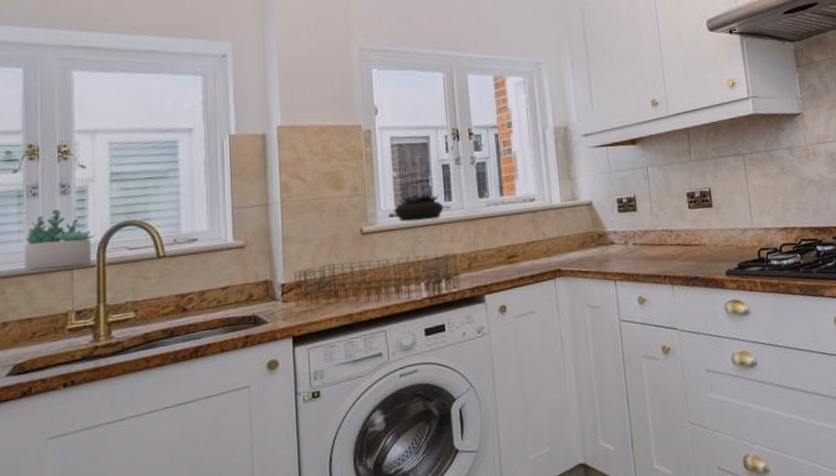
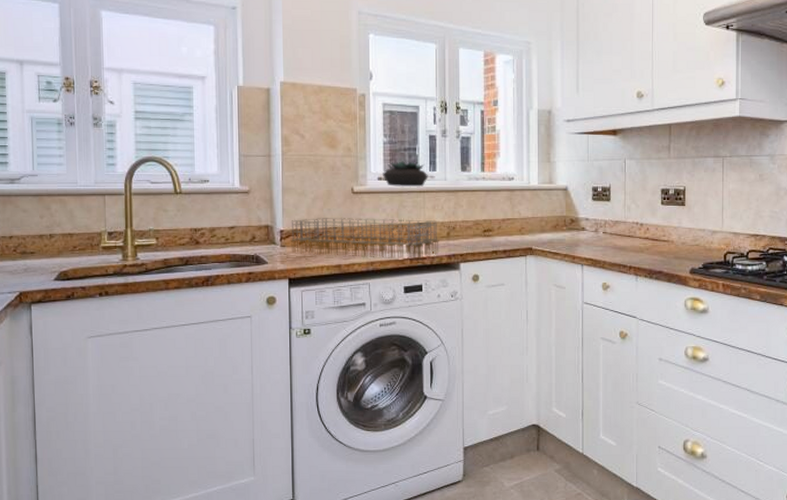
succulent plant: present [25,209,95,272] -> none [65,140,122,193]

